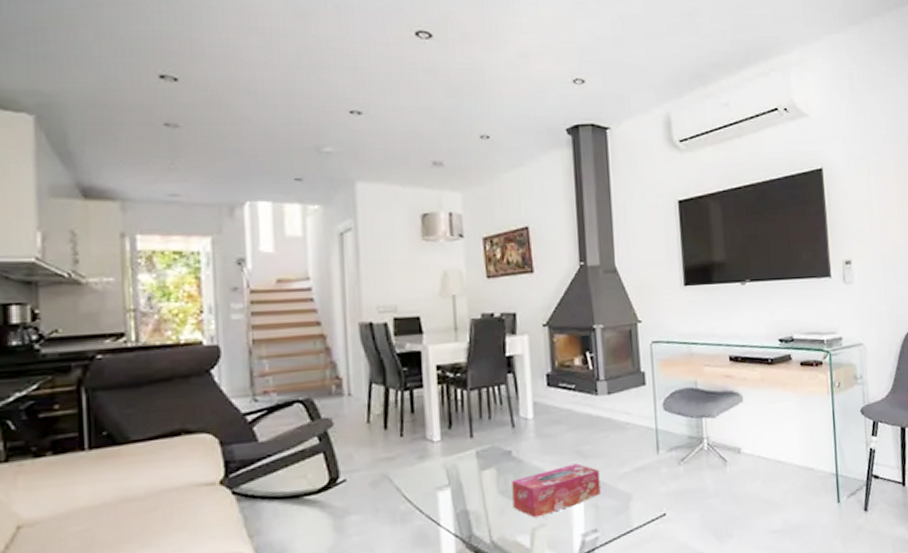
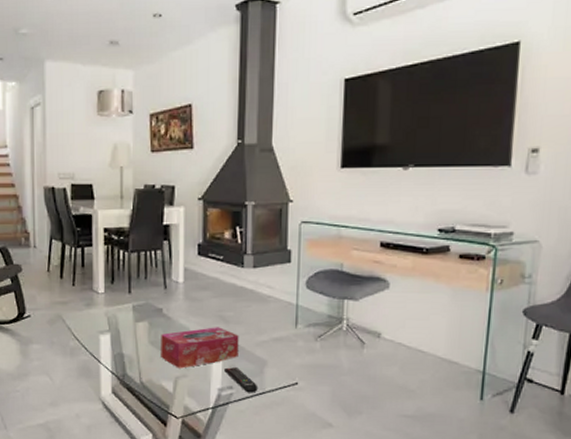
remote control: none [587,507,625,534] -> present [224,367,258,393]

